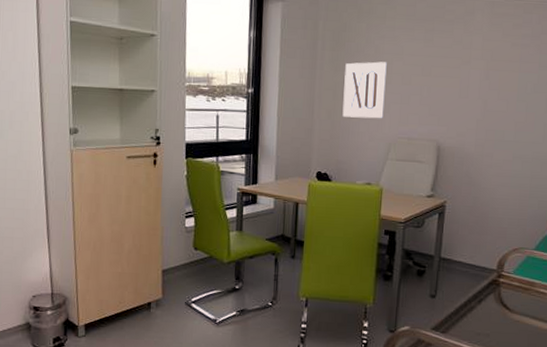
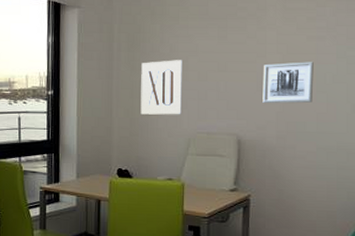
wall art: none [464,69,516,112] -> present [262,62,314,103]

